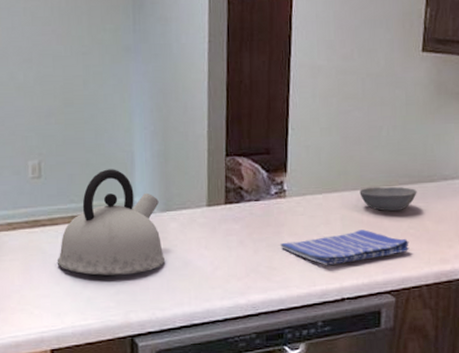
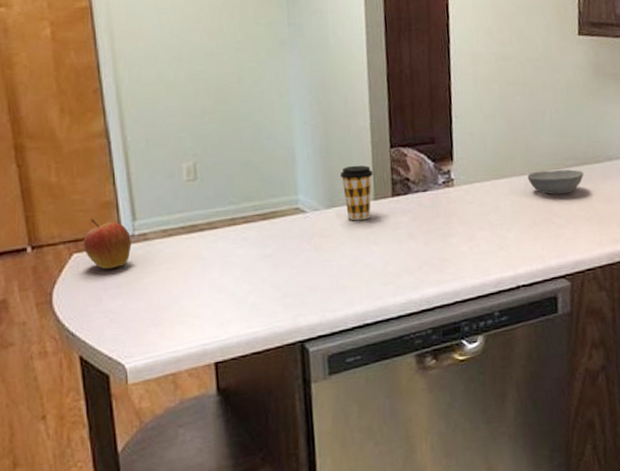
kettle: present [58,169,166,276] -> none [218,166,334,280]
coffee cup: none [175,171,208,226] -> present [339,165,374,221]
dish towel: present [280,230,410,266] -> none [451,214,581,254]

